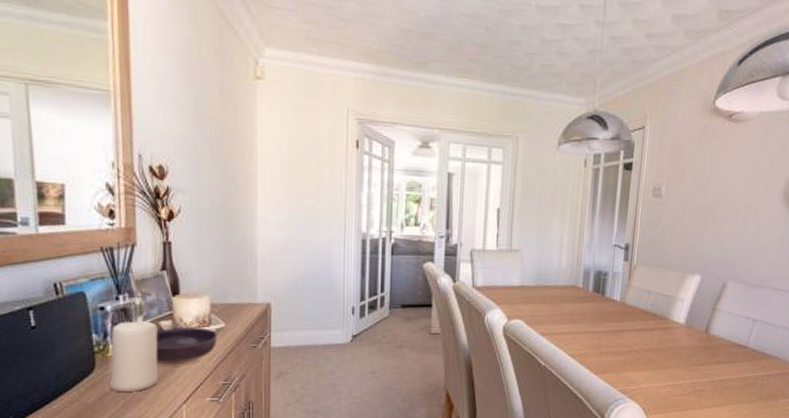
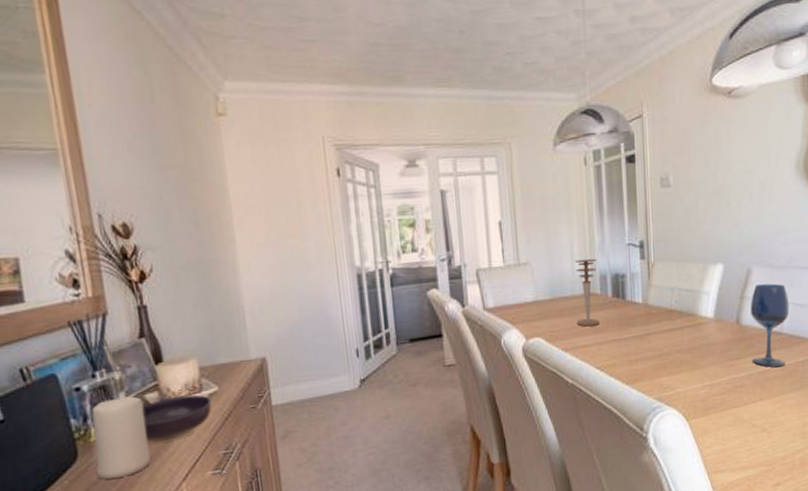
candlestick: none [557,253,584,316] -> present [575,258,600,327]
wineglass: none [715,299,758,378] -> present [750,283,790,368]

